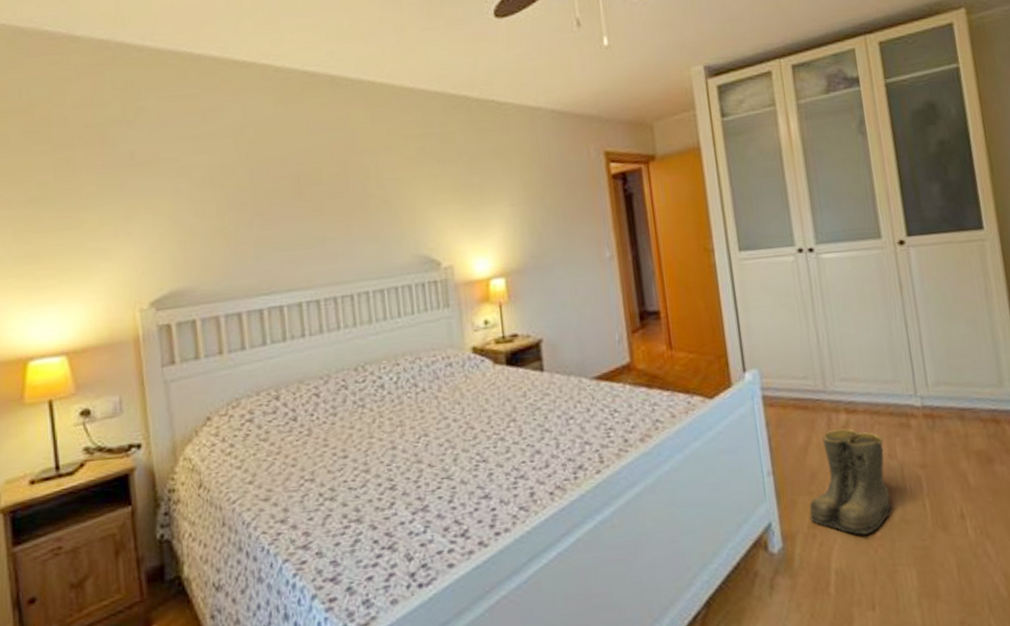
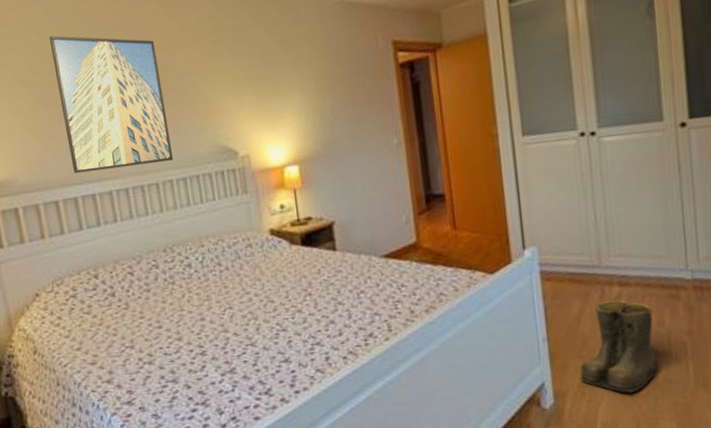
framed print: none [246,138,371,284] -> present [49,35,174,174]

